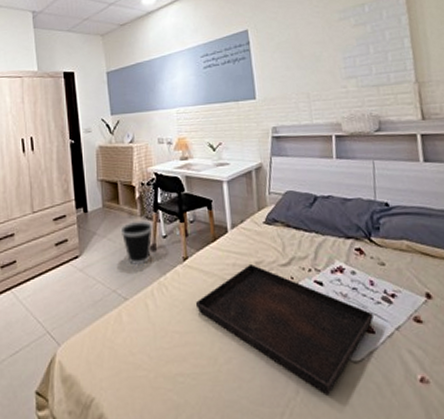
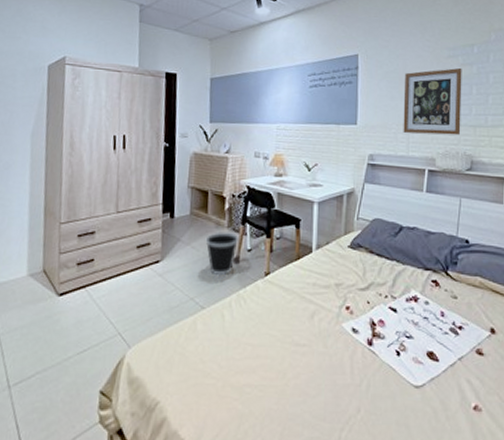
serving tray: present [195,264,374,396] -> none [271,286,439,416]
wall art: none [298,28,364,101] -> present [403,67,462,135]

